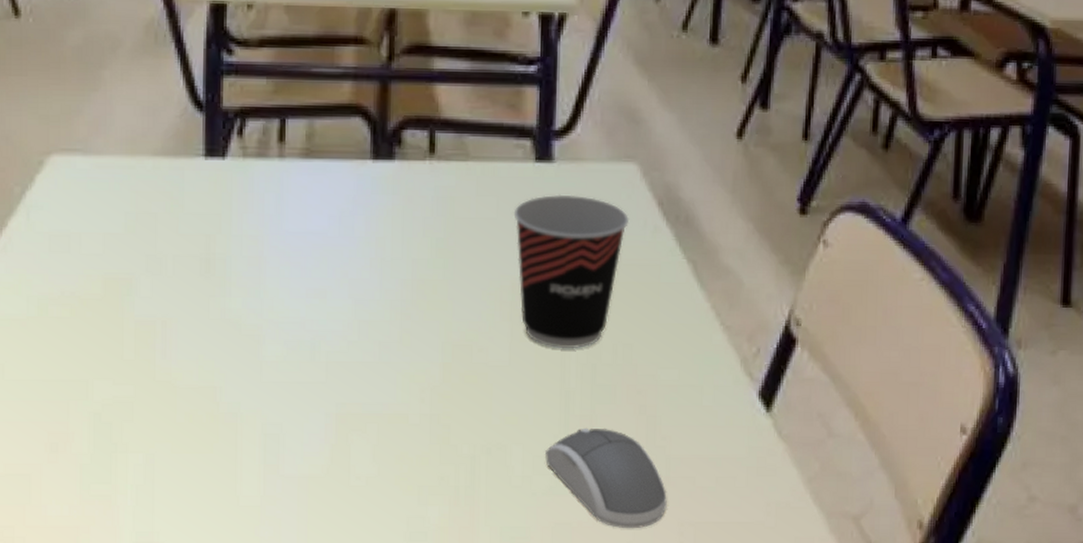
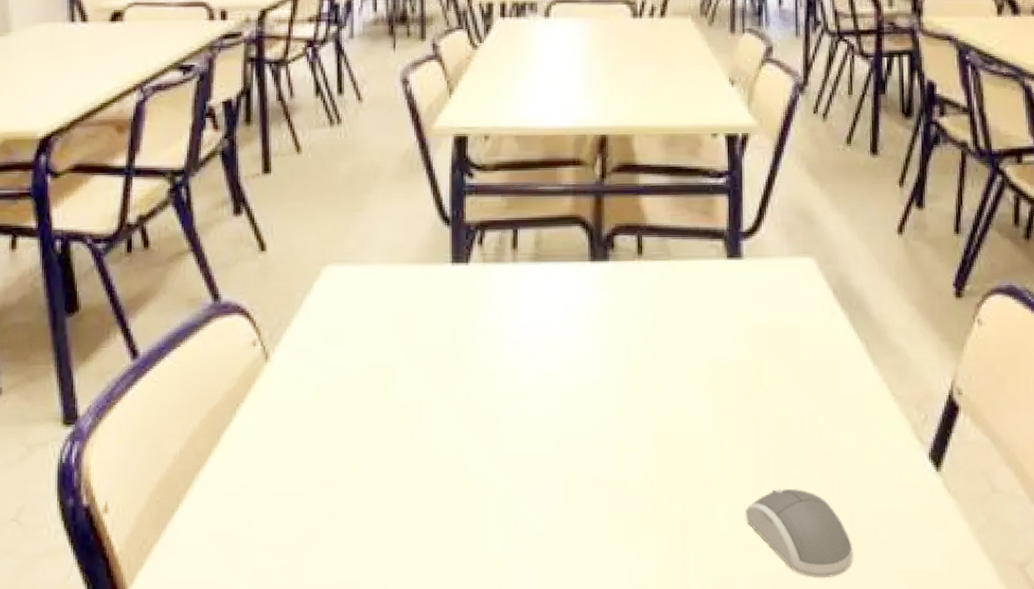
cup: present [513,194,630,348] -> none [710,286,809,419]

